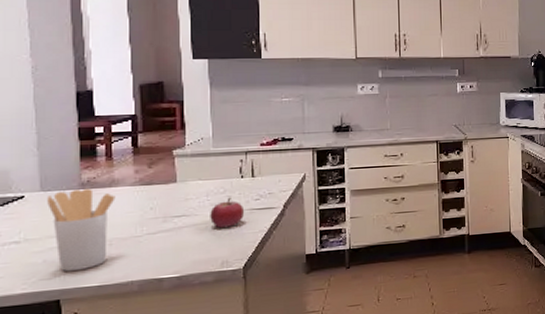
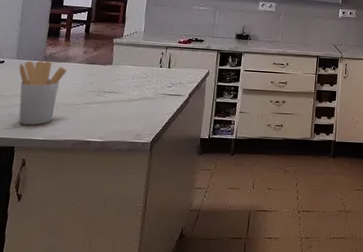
fruit: present [210,197,245,228] -> none [132,82,159,107]

